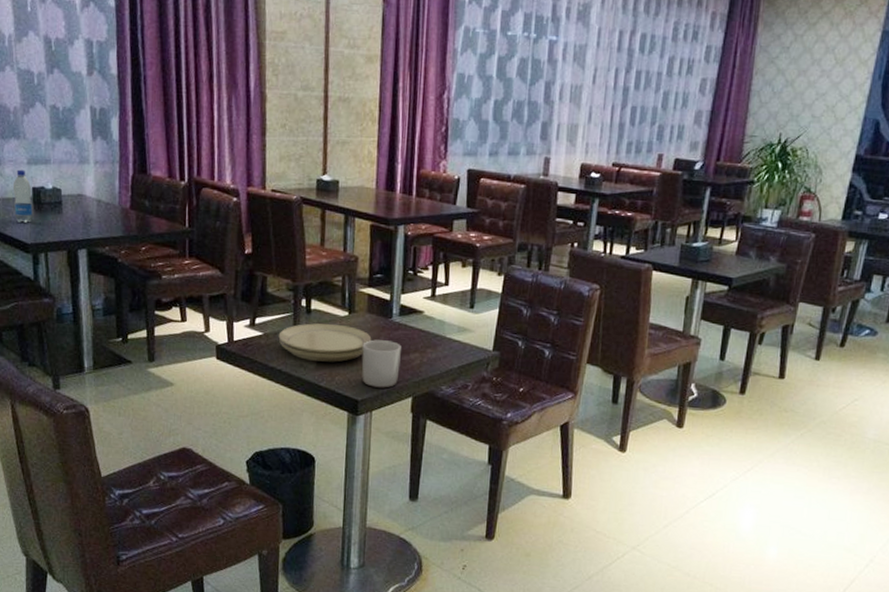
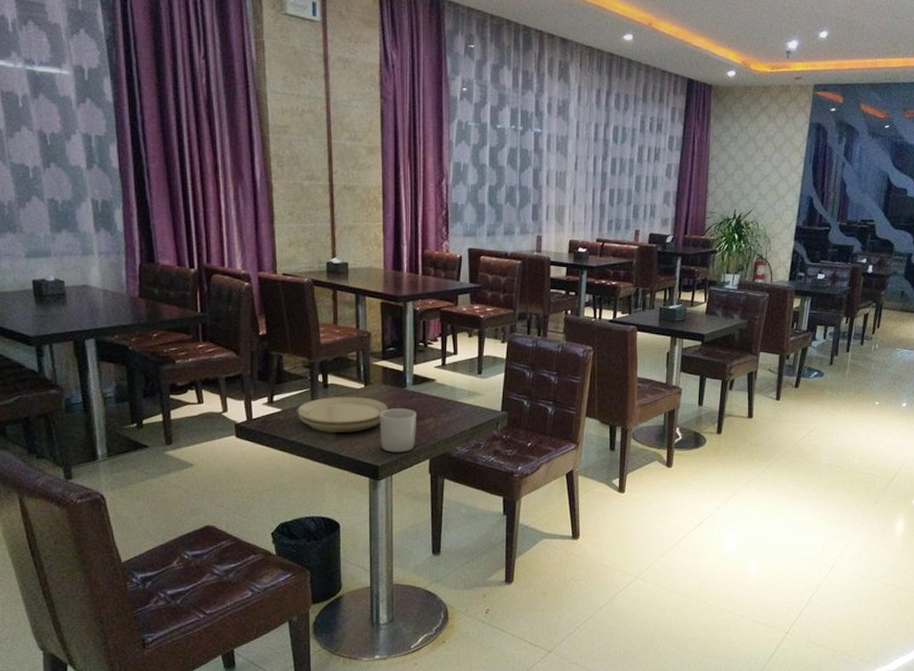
bottle: present [13,169,33,223] -> none [12,263,34,316]

